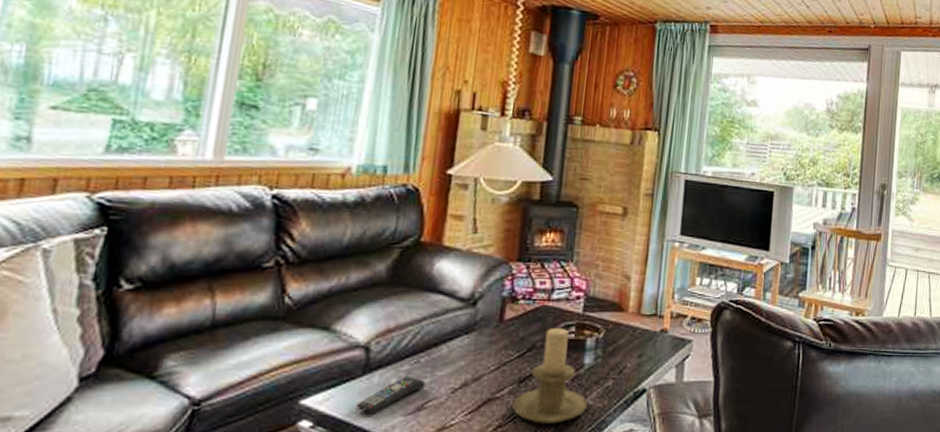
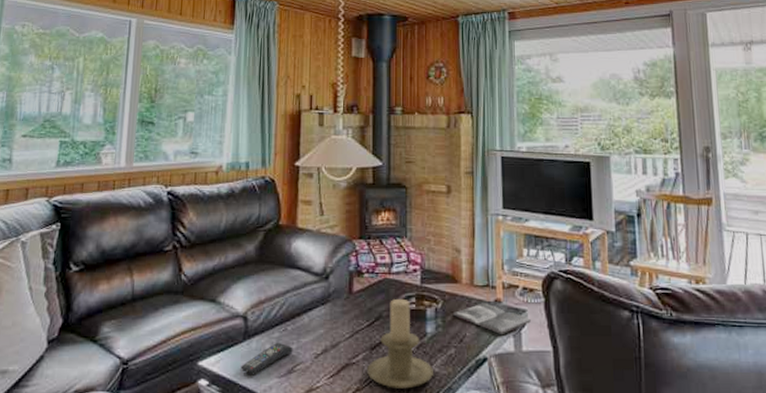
magazine: none [614,332,696,365] -> present [452,303,531,334]

